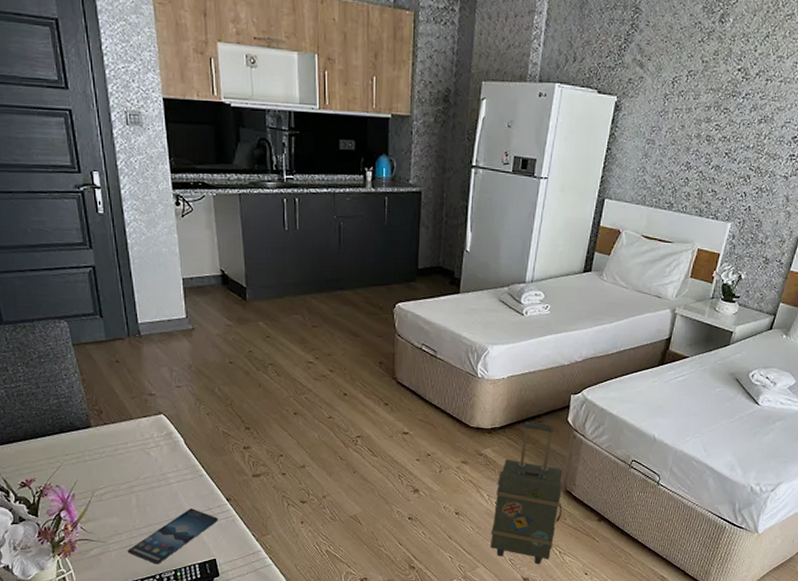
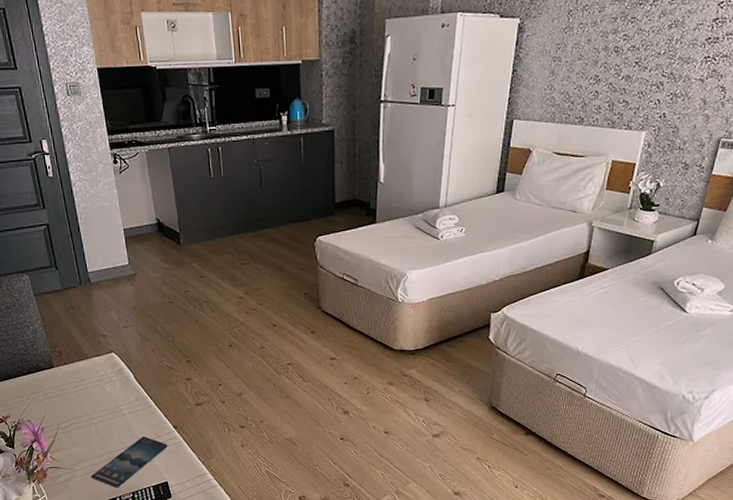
suitcase: present [490,421,563,565] -> none [420,341,488,479]

